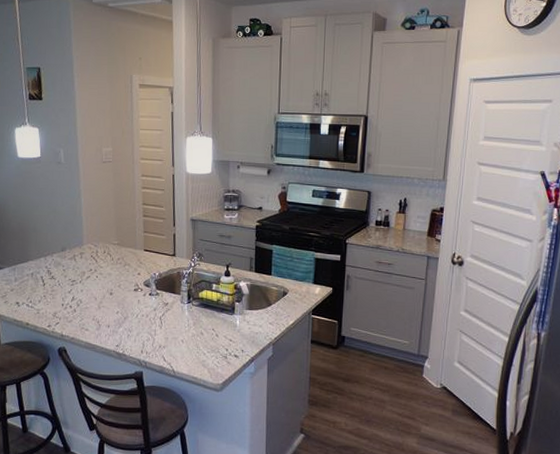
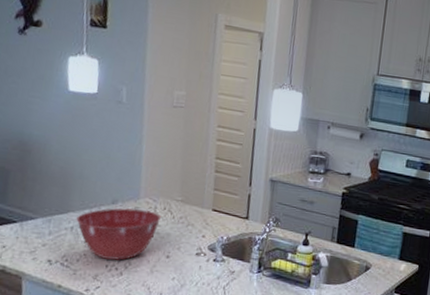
mixing bowl: none [35,254,102,299] -> present [76,208,161,260]

